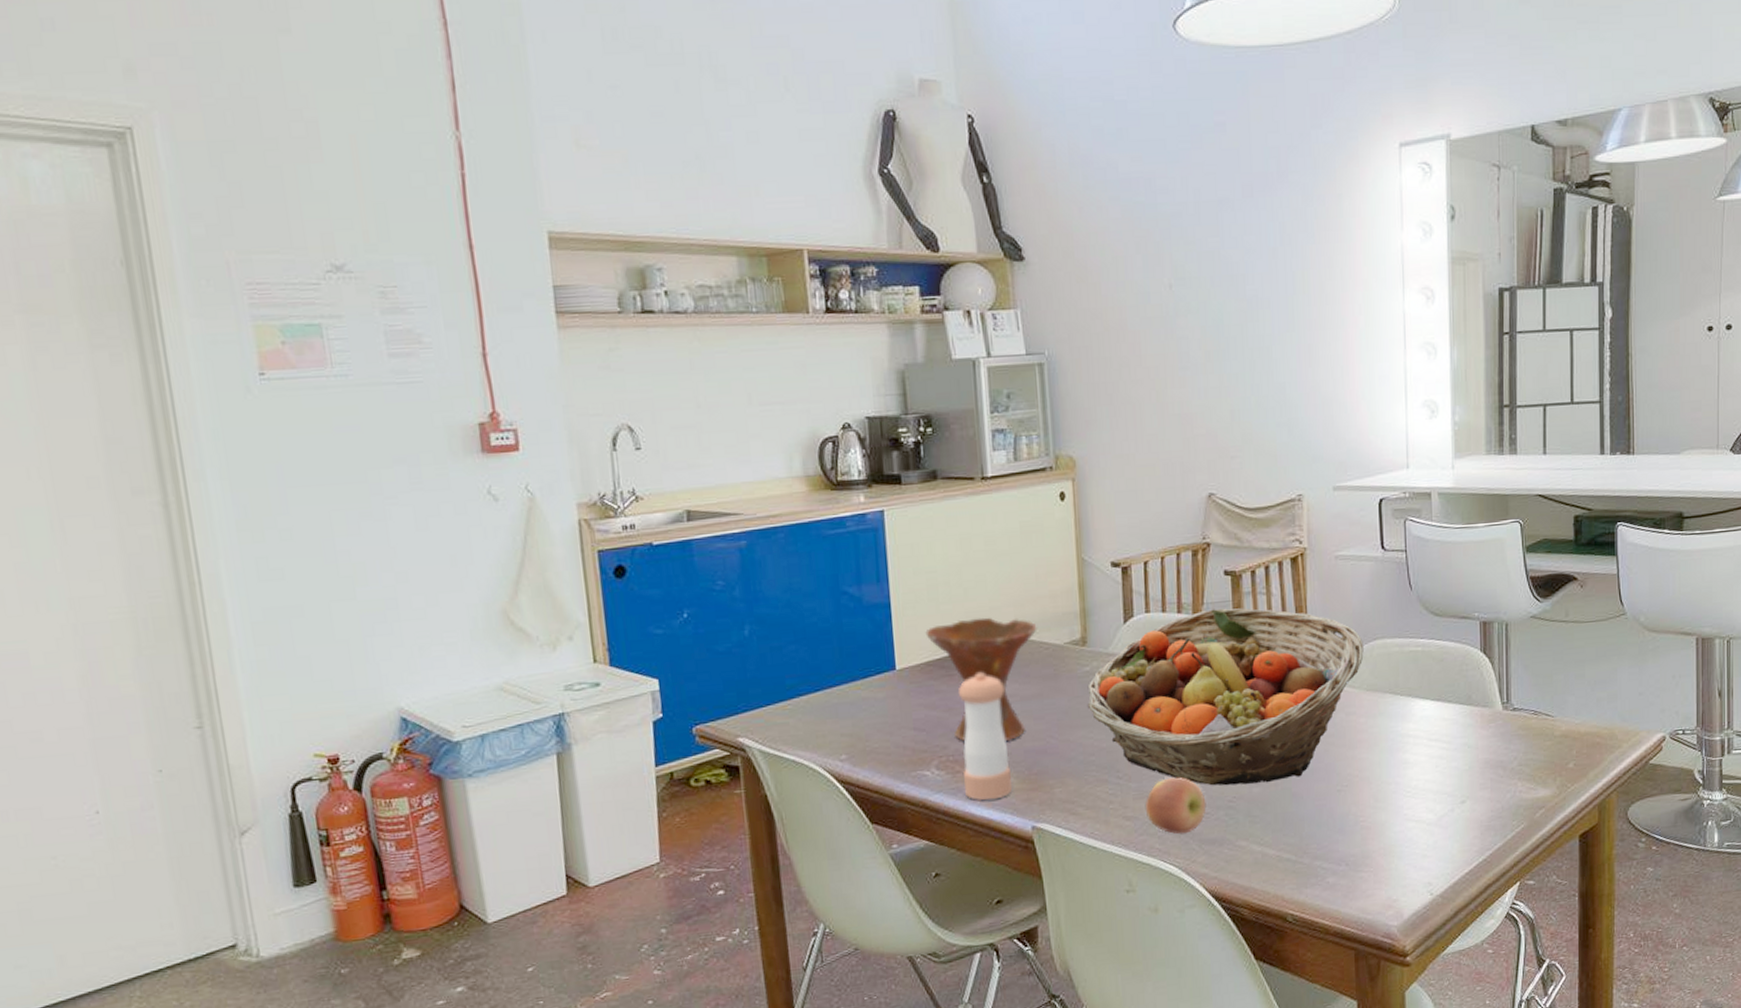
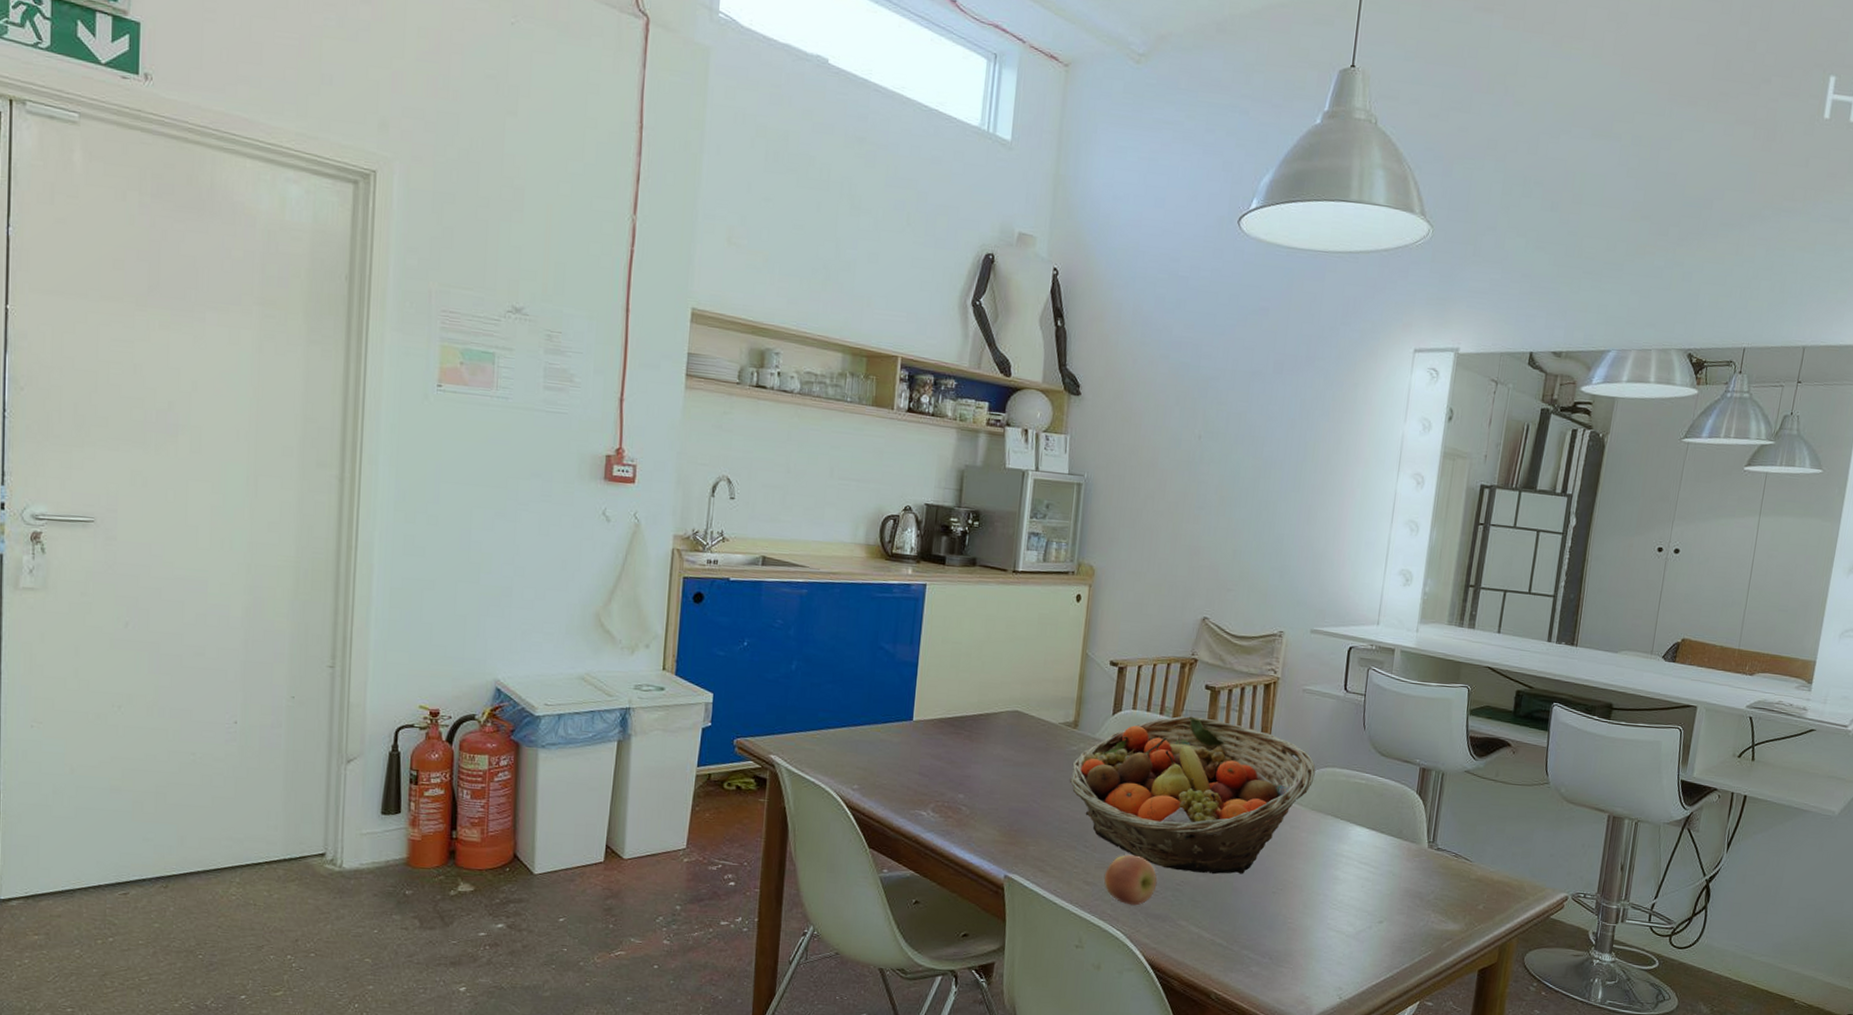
bowl: present [925,617,1037,742] -> none [943,687,1038,799]
pepper shaker: present [957,672,1013,801] -> none [953,735,1002,847]

